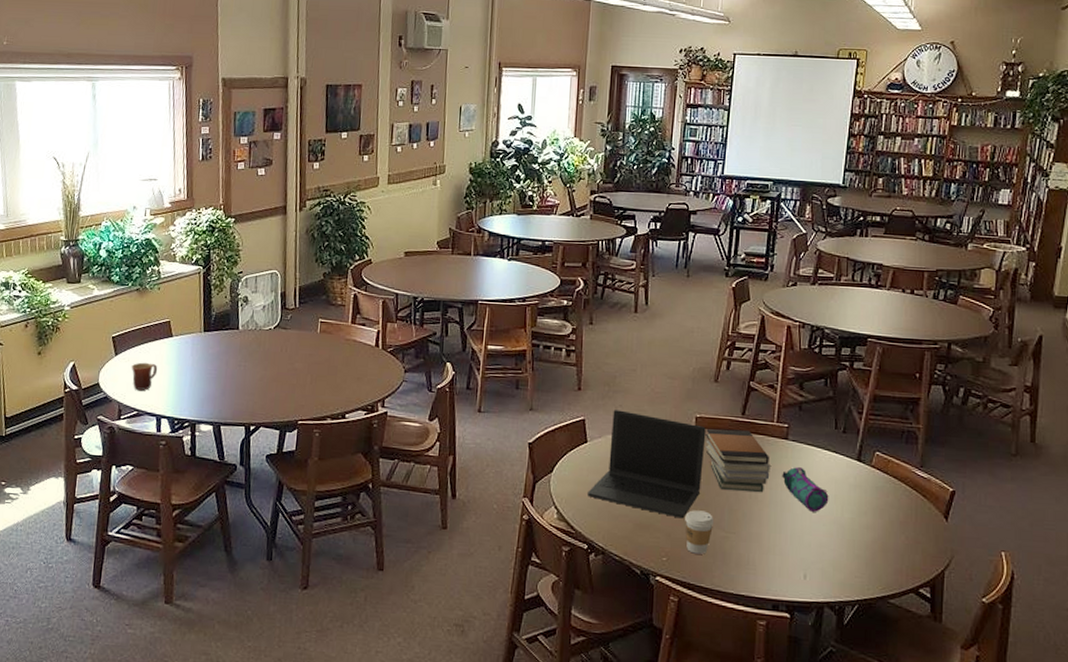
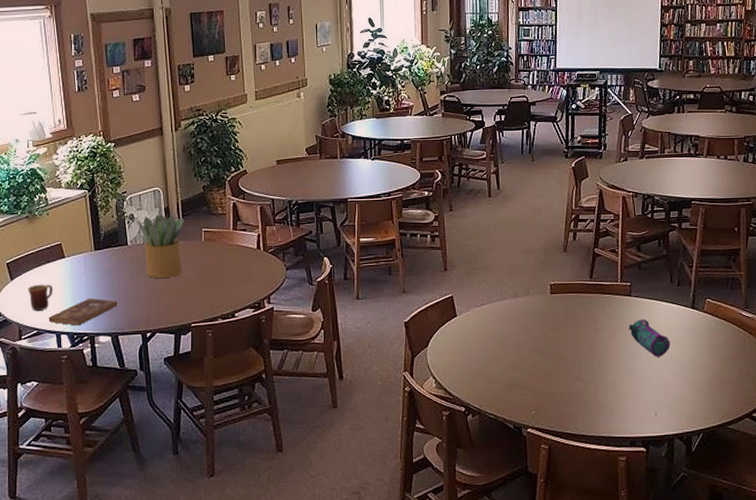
bible: none [150,382,223,411] -> present [48,298,118,326]
potted plant: none [251,299,300,369] -> present [137,214,184,279]
laptop: present [588,410,706,519] -> none [461,285,561,375]
coffee cup: present [685,510,715,554] -> none [548,366,574,405]
book stack: present [705,428,770,492] -> none [560,292,619,345]

